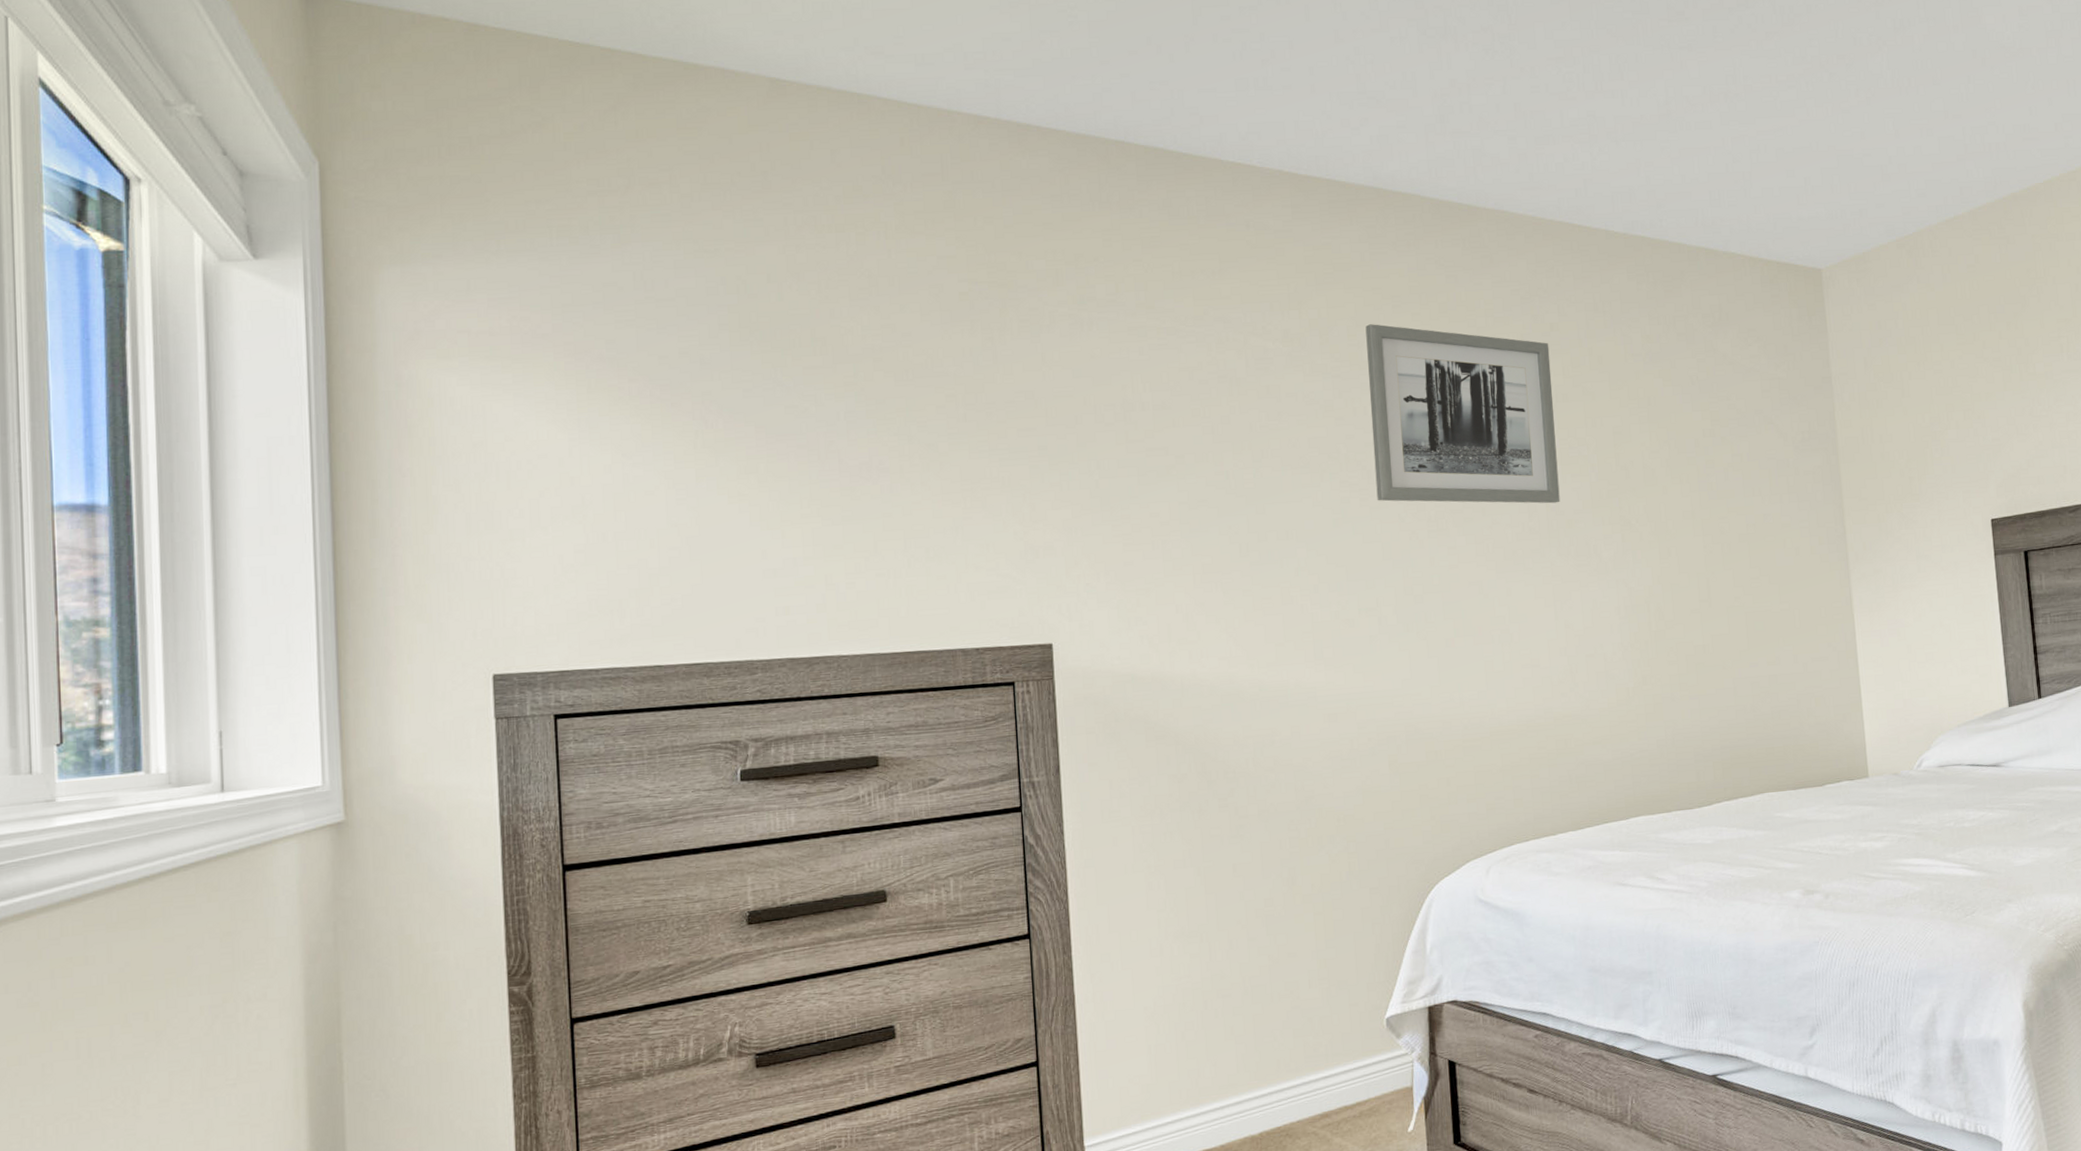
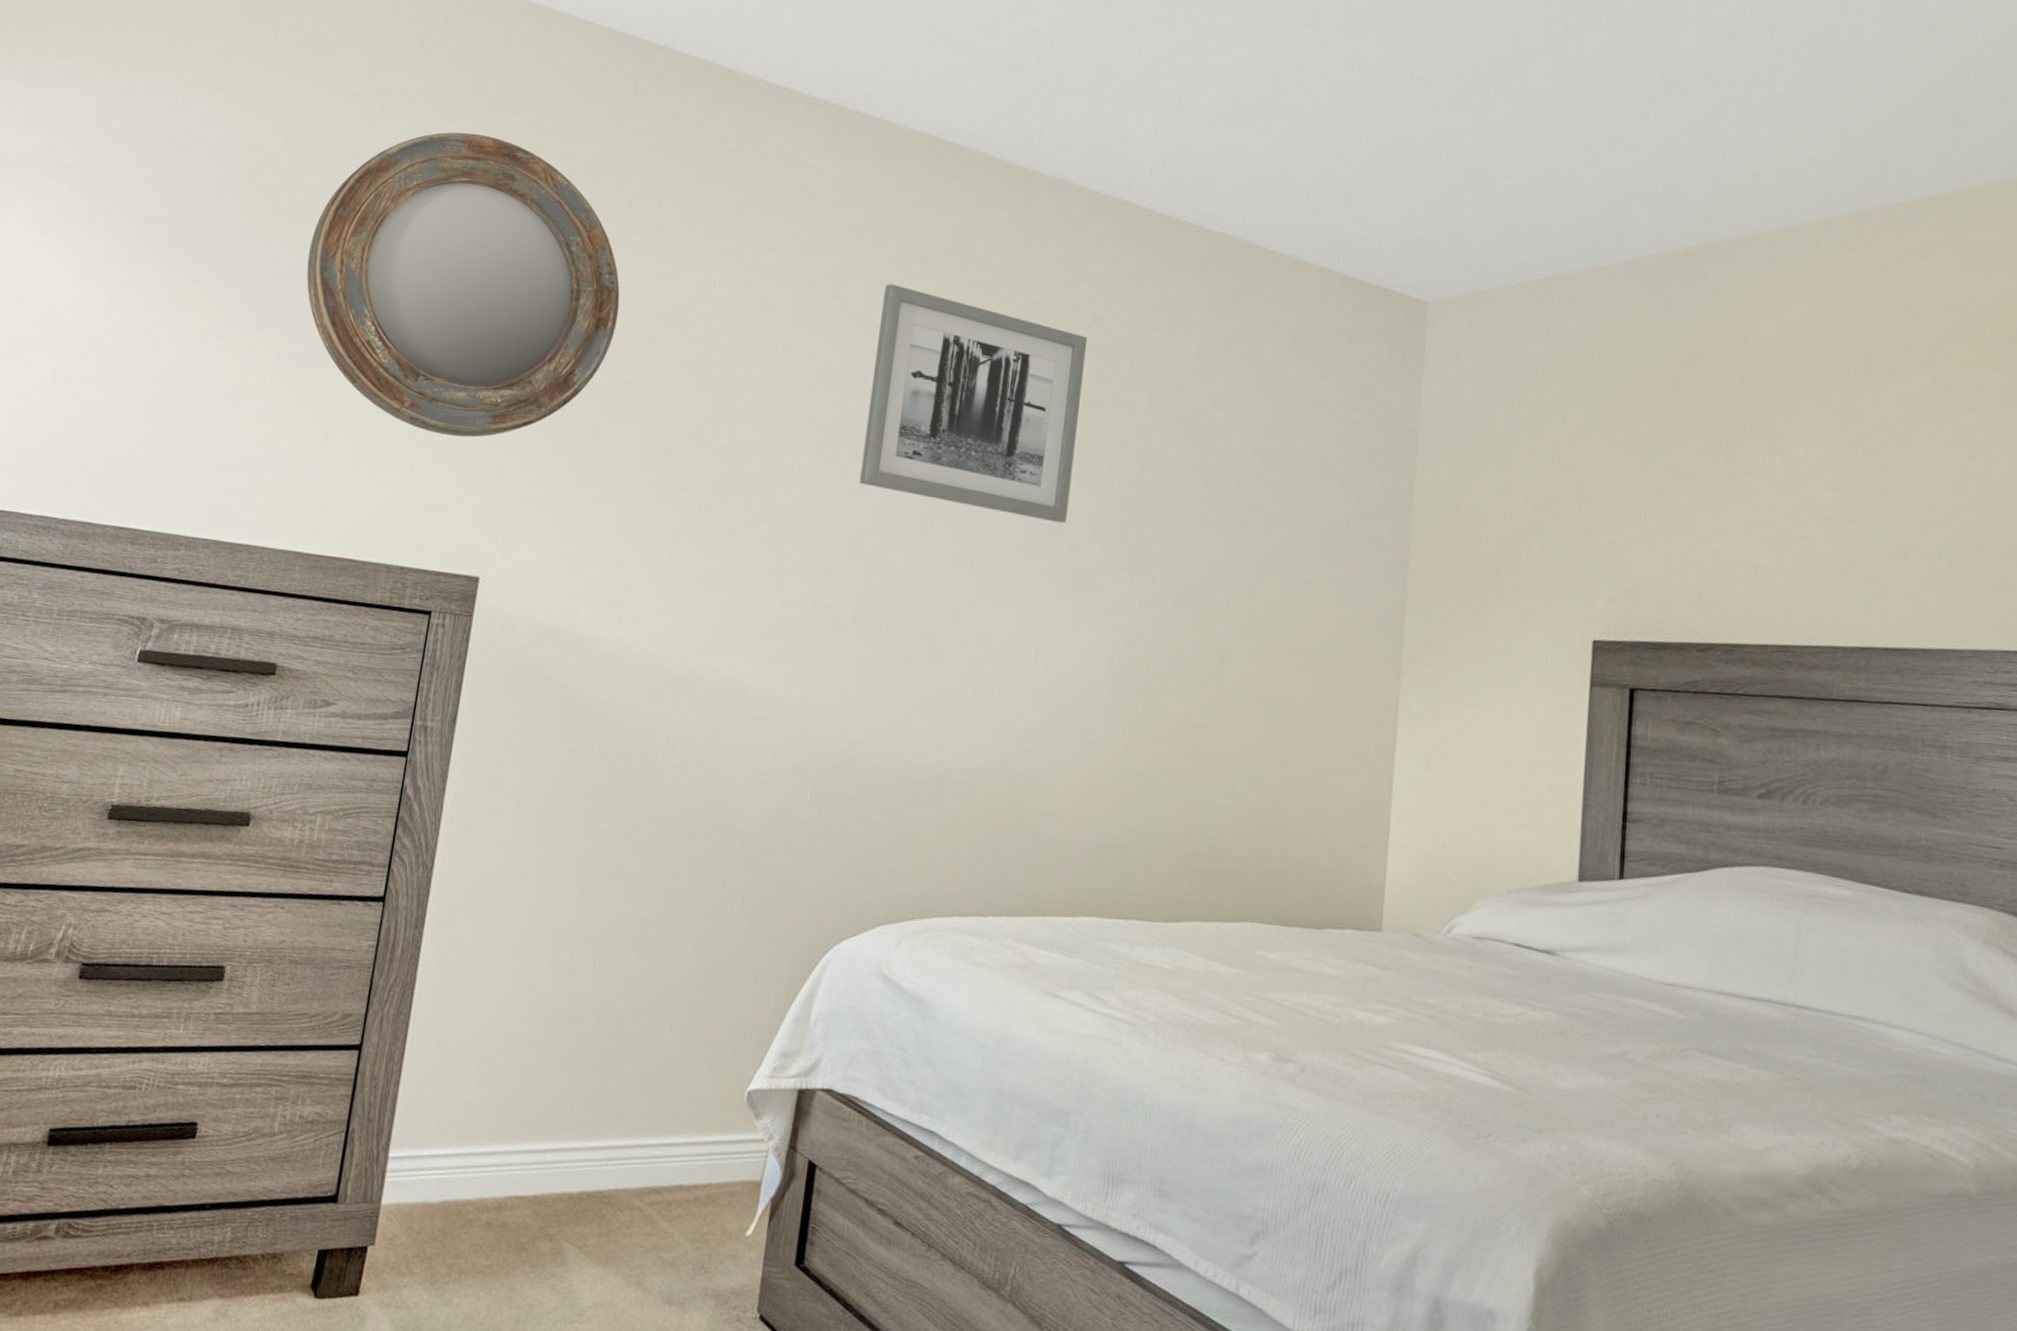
home mirror: none [816,246,1130,525] -> present [306,132,620,438]

